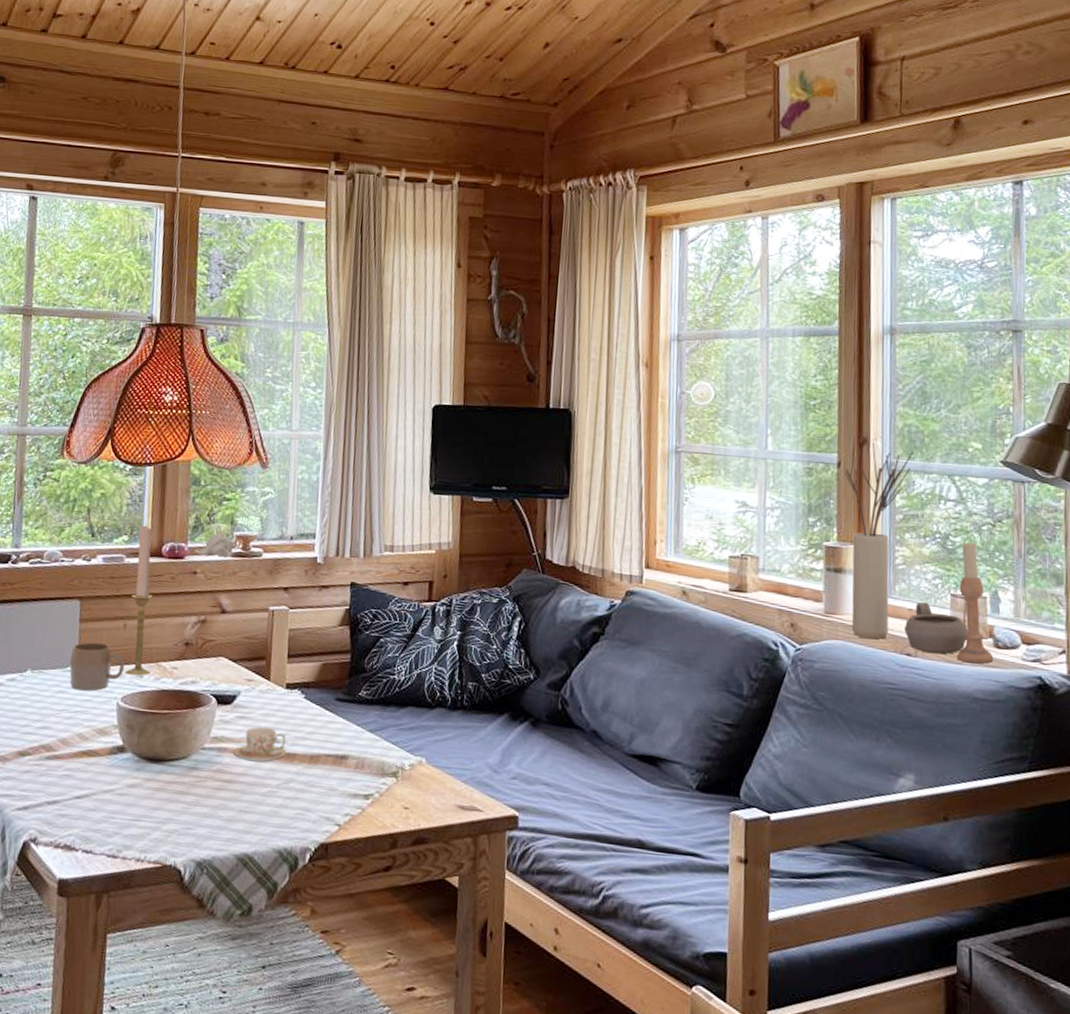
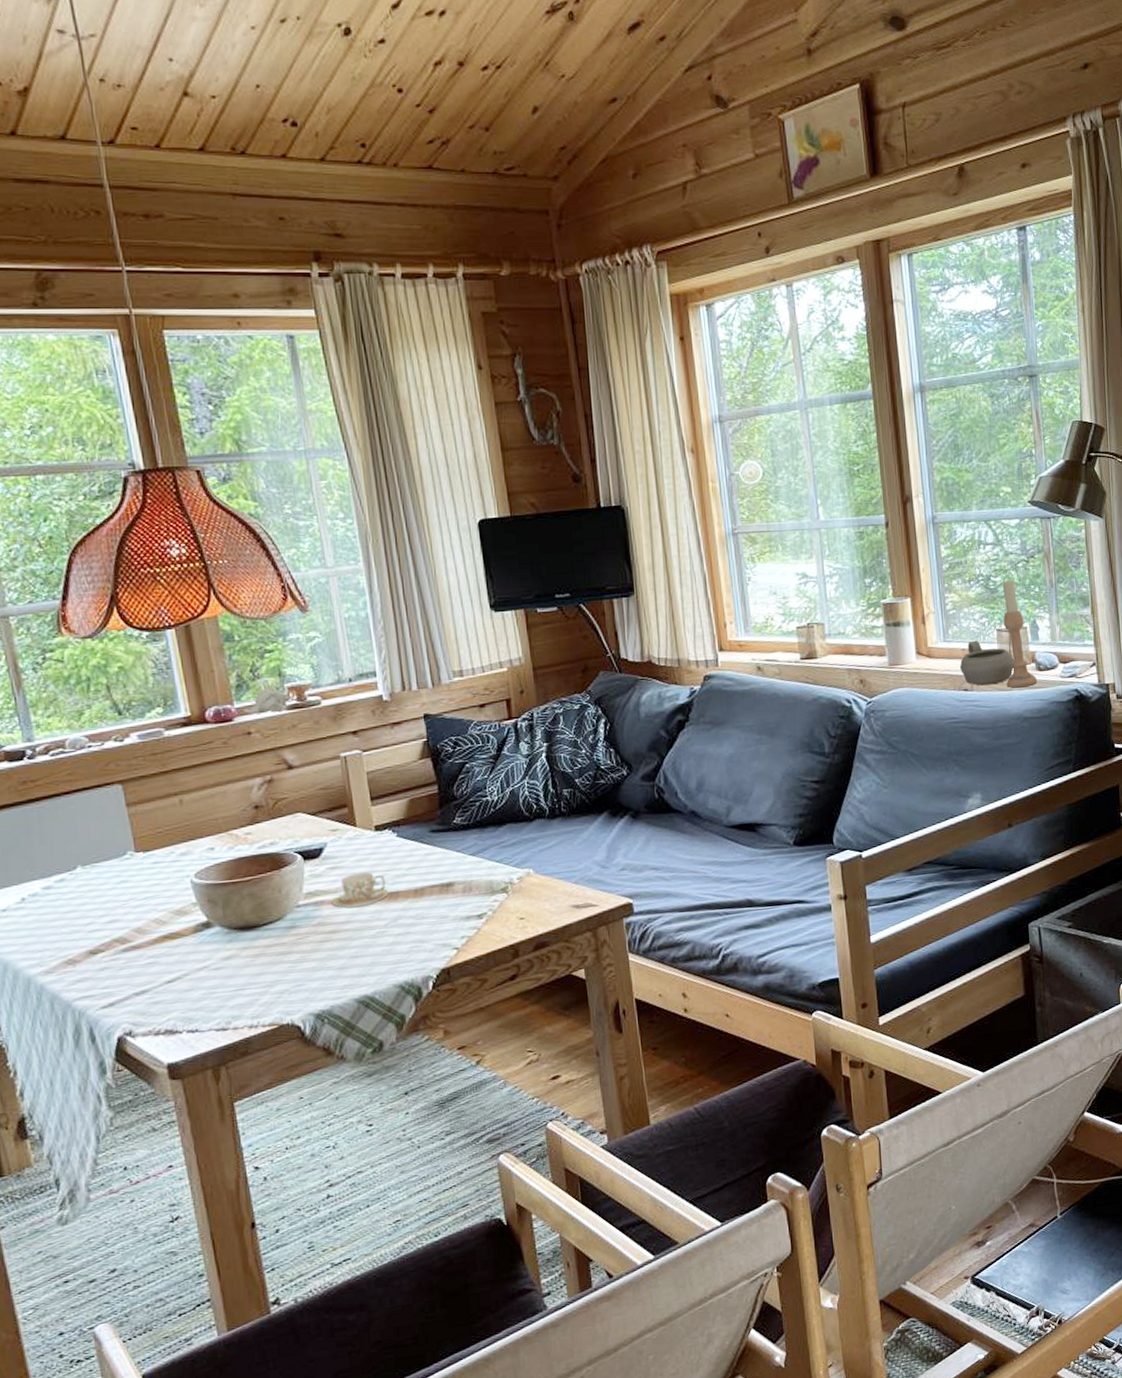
mug: present [69,642,125,692] -> none [125,823,191,877]
candlestick: present [124,524,153,676] -> none [173,692,222,850]
vase: present [844,441,914,639] -> none [892,498,953,682]

